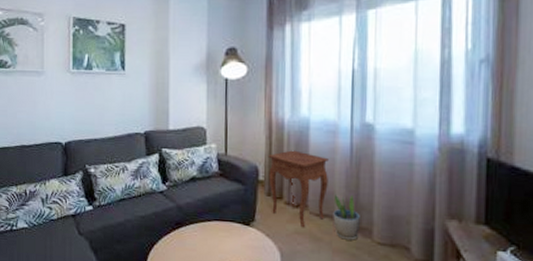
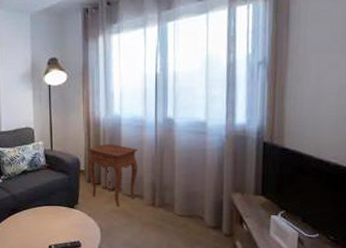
potted plant: present [333,193,360,240] -> none [142,177,164,214]

